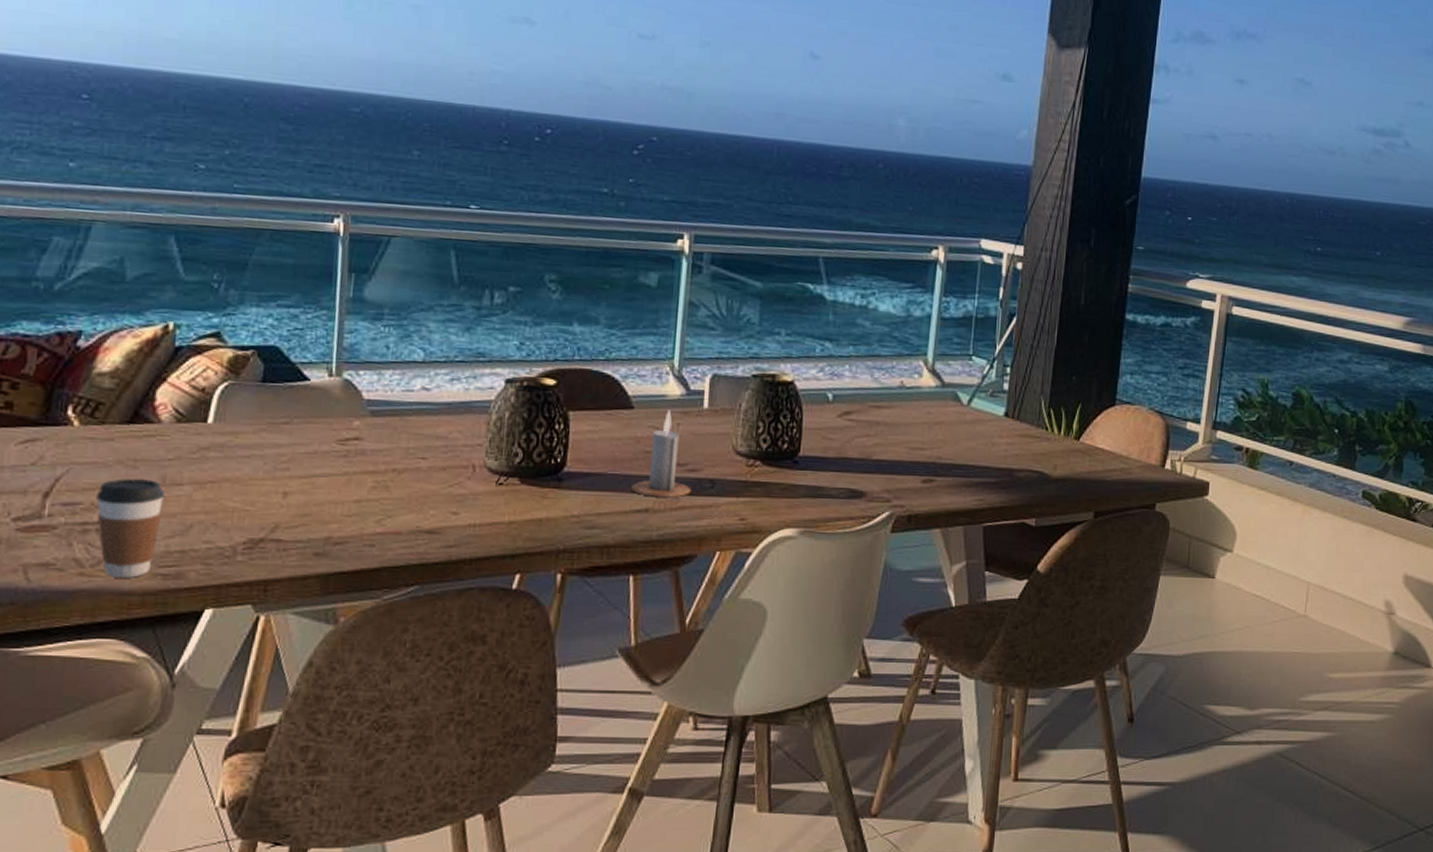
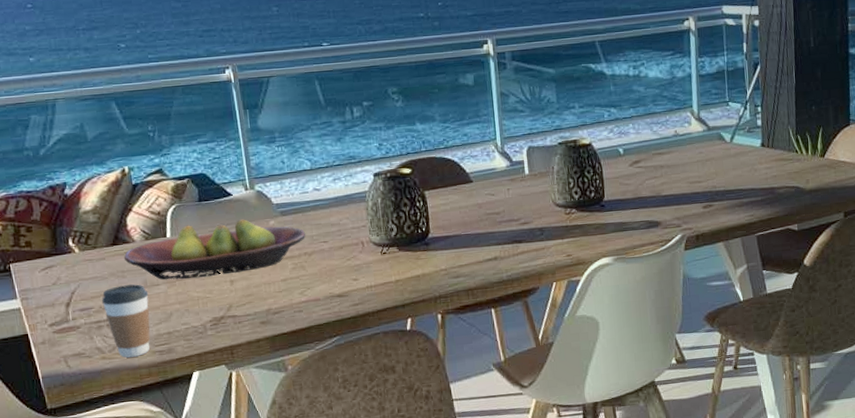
fruit bowl: none [140,410,400,483] -> present [123,219,306,280]
candle: present [631,409,692,498] -> none [481,179,527,248]

